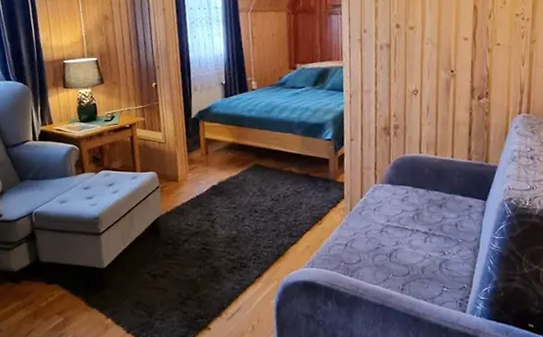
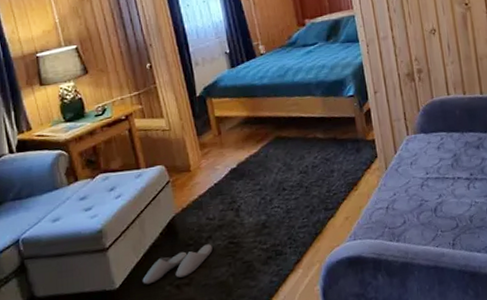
slippers: none [126,246,188,270] -> present [142,244,213,285]

